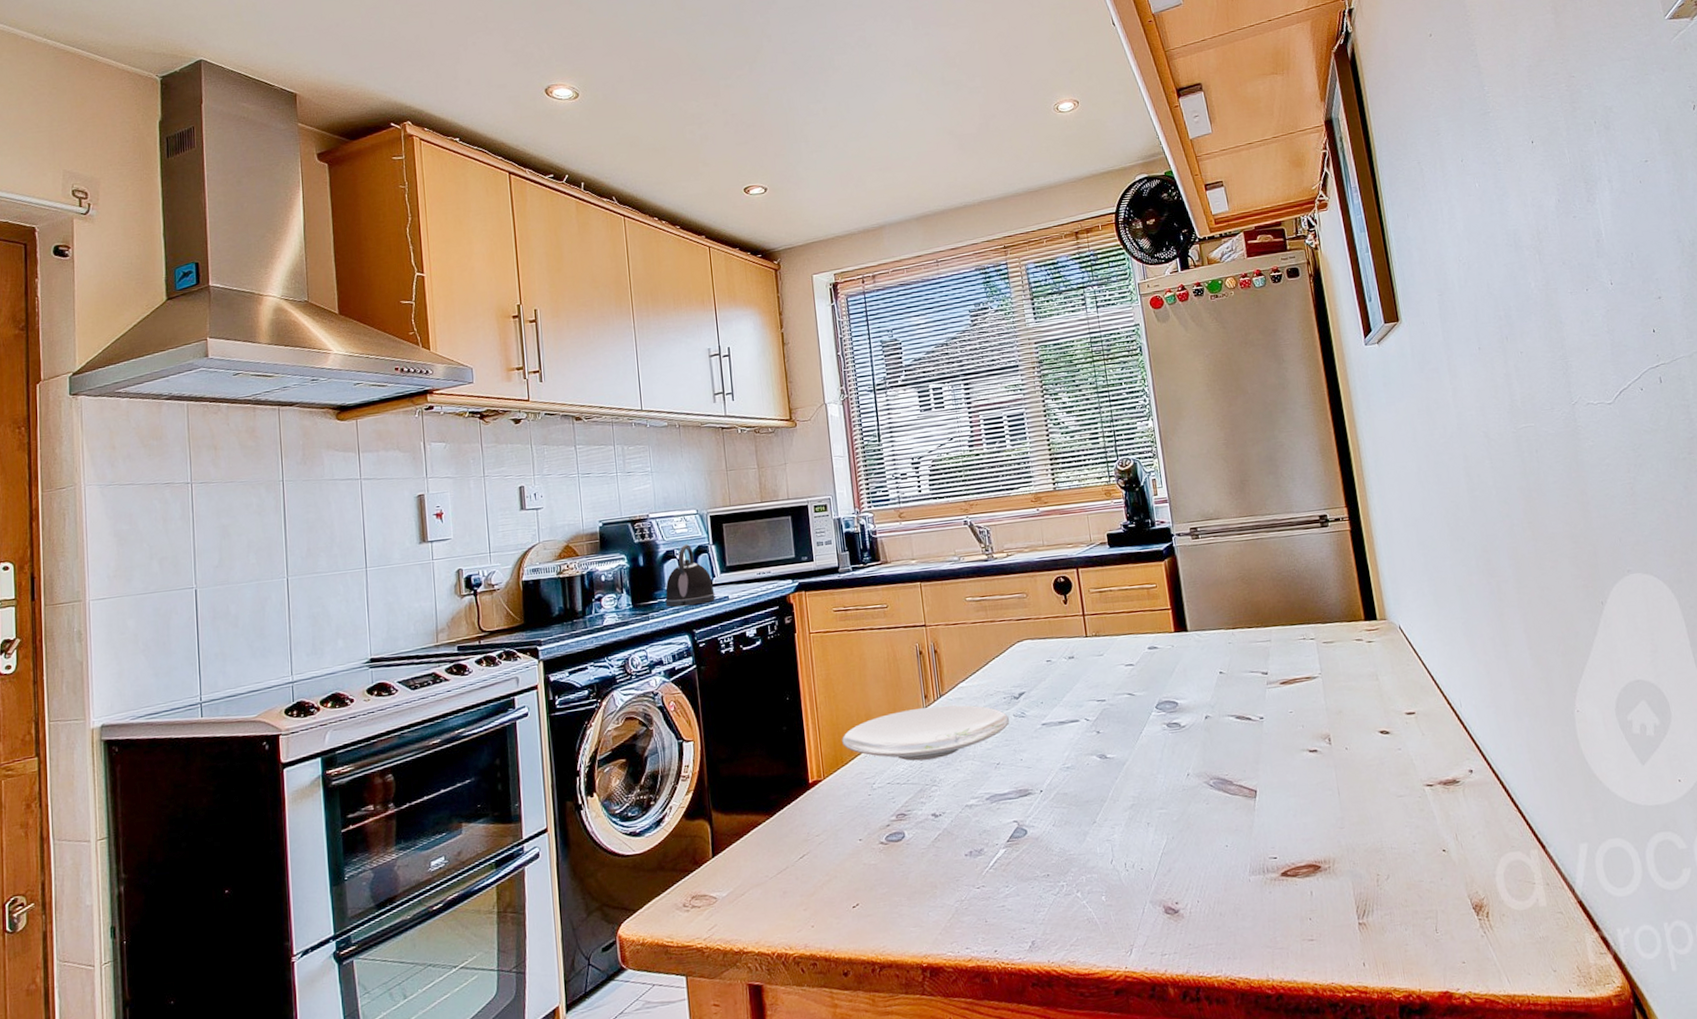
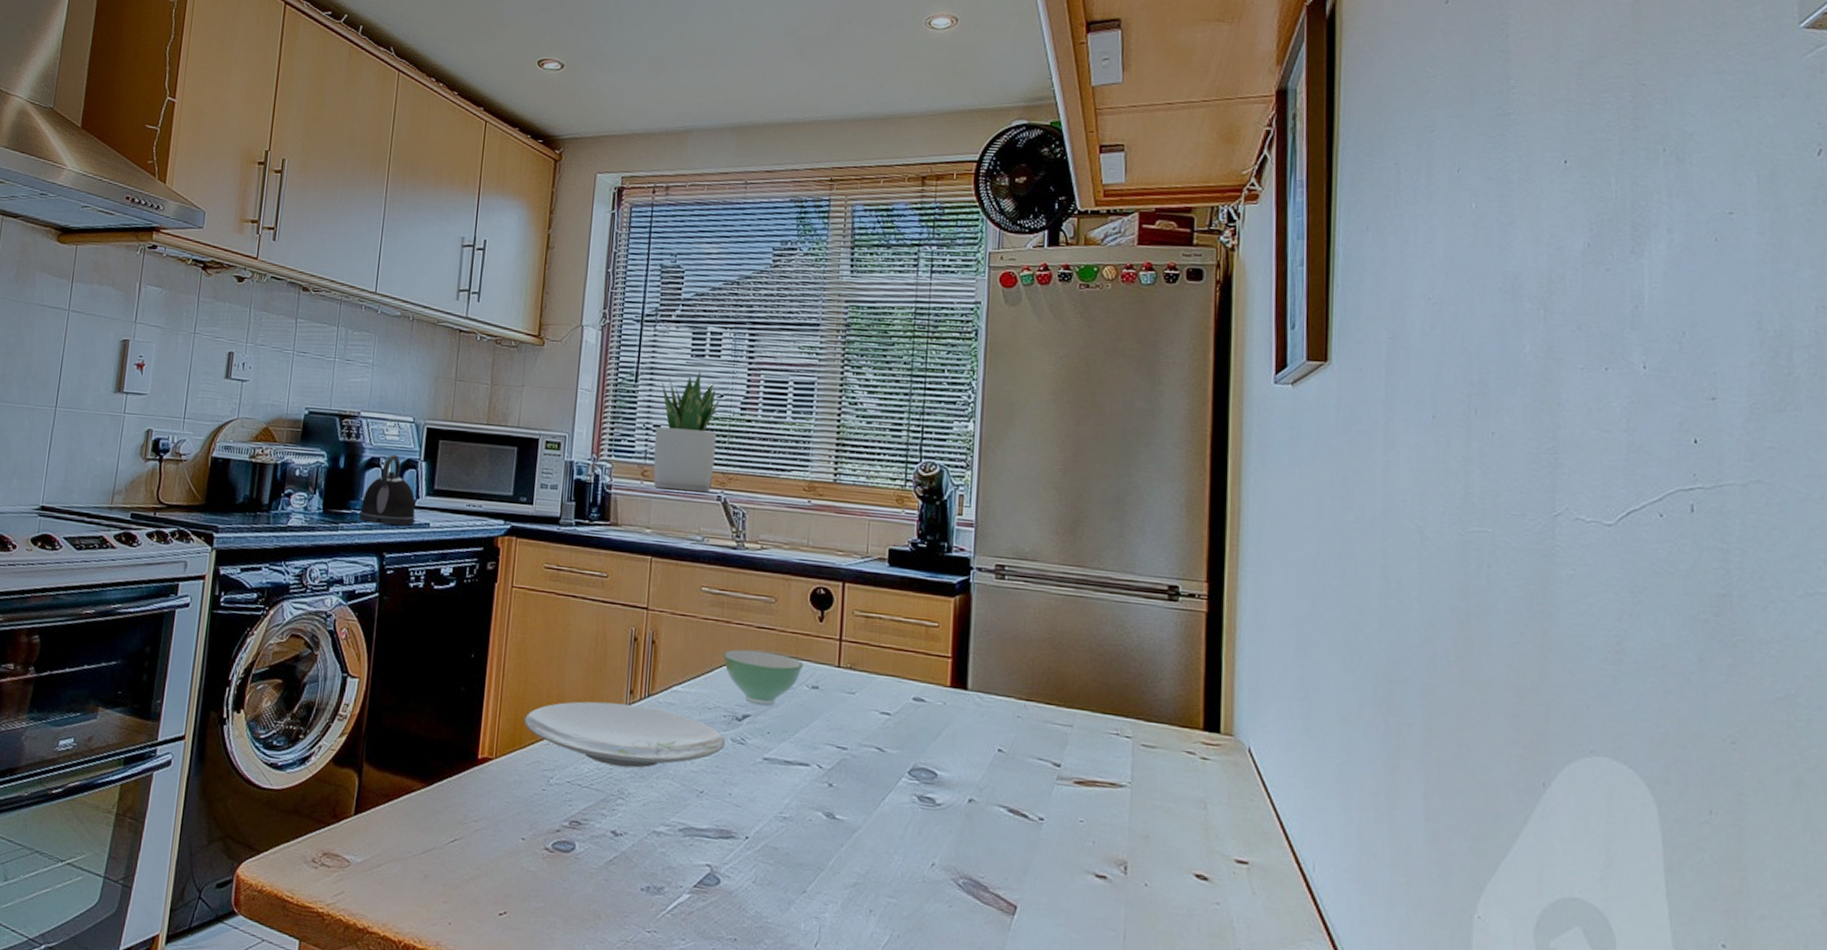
planter: none [900,421,958,526] -> present [653,370,722,493]
bowl: none [993,637,1059,683] -> present [723,649,804,707]

